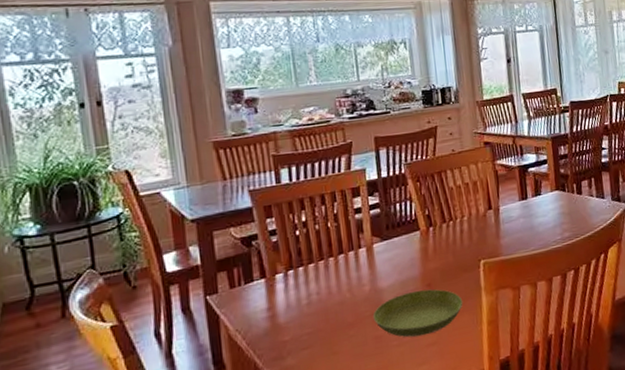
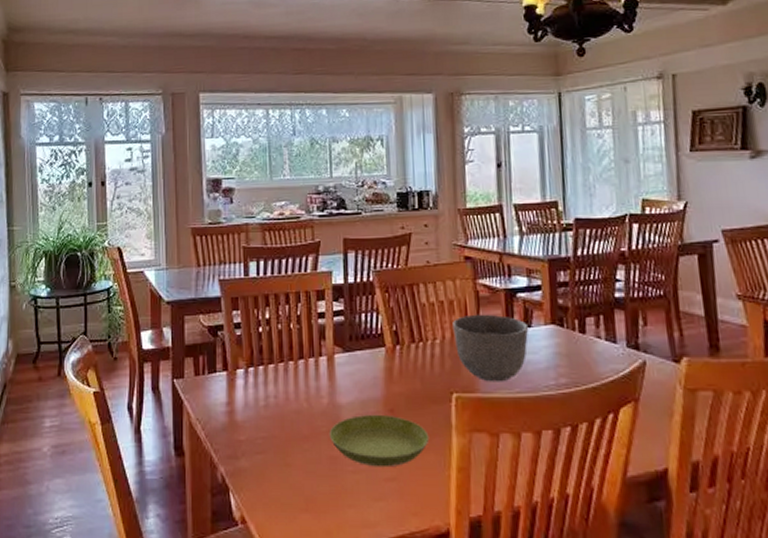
bowl: none [477,188,539,246] -> present [452,314,529,382]

